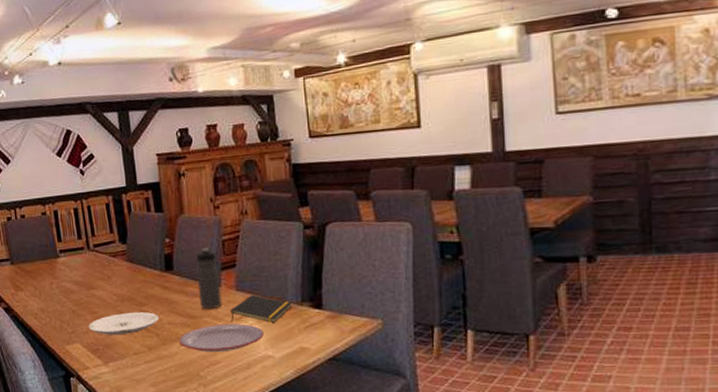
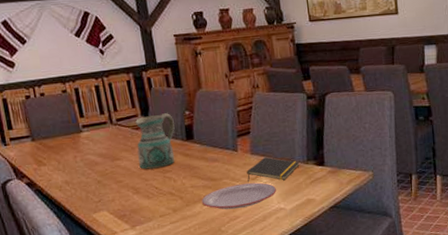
plate: present [88,311,159,335] -> none [114,178,182,201]
ceramic pitcher: none [112,239,154,301] -> present [135,112,175,170]
water bottle: present [195,248,222,310] -> none [214,118,239,173]

